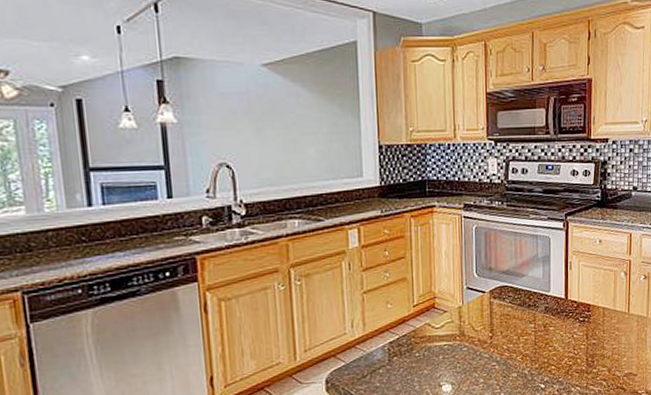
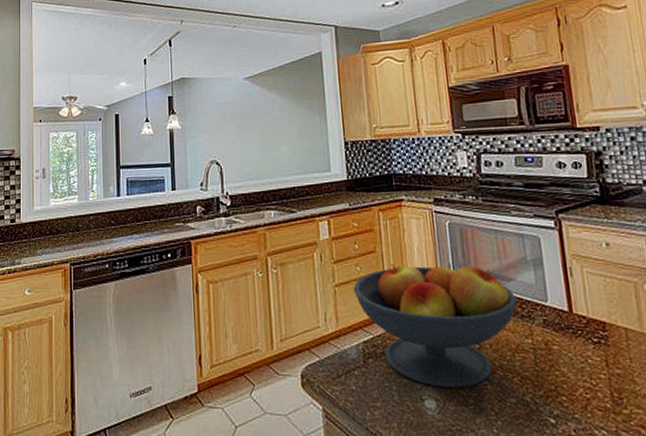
fruit bowl: none [381,263,526,374] -> present [353,262,517,387]

